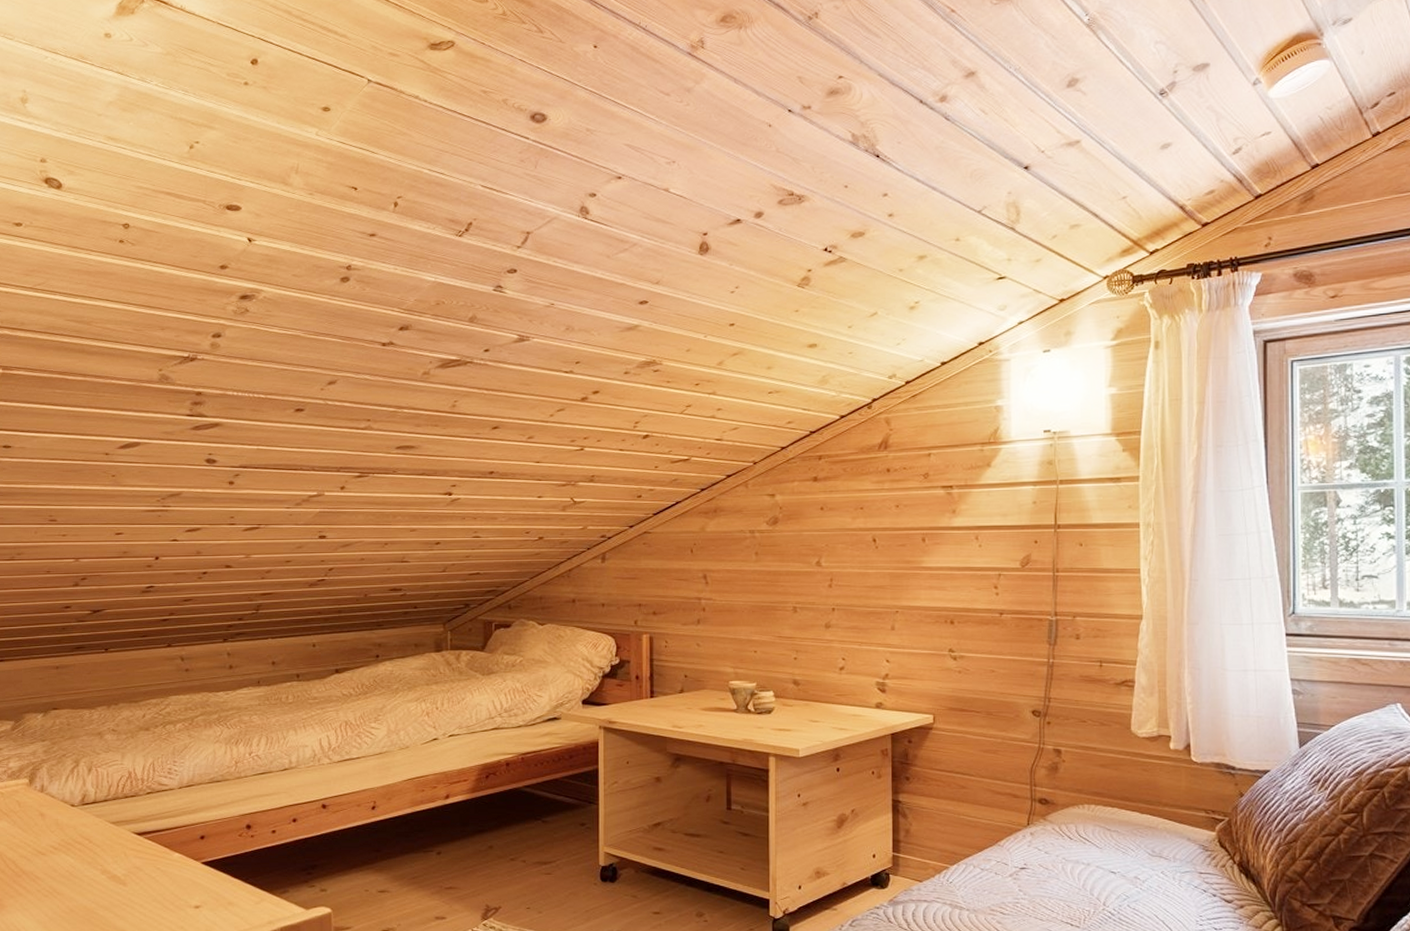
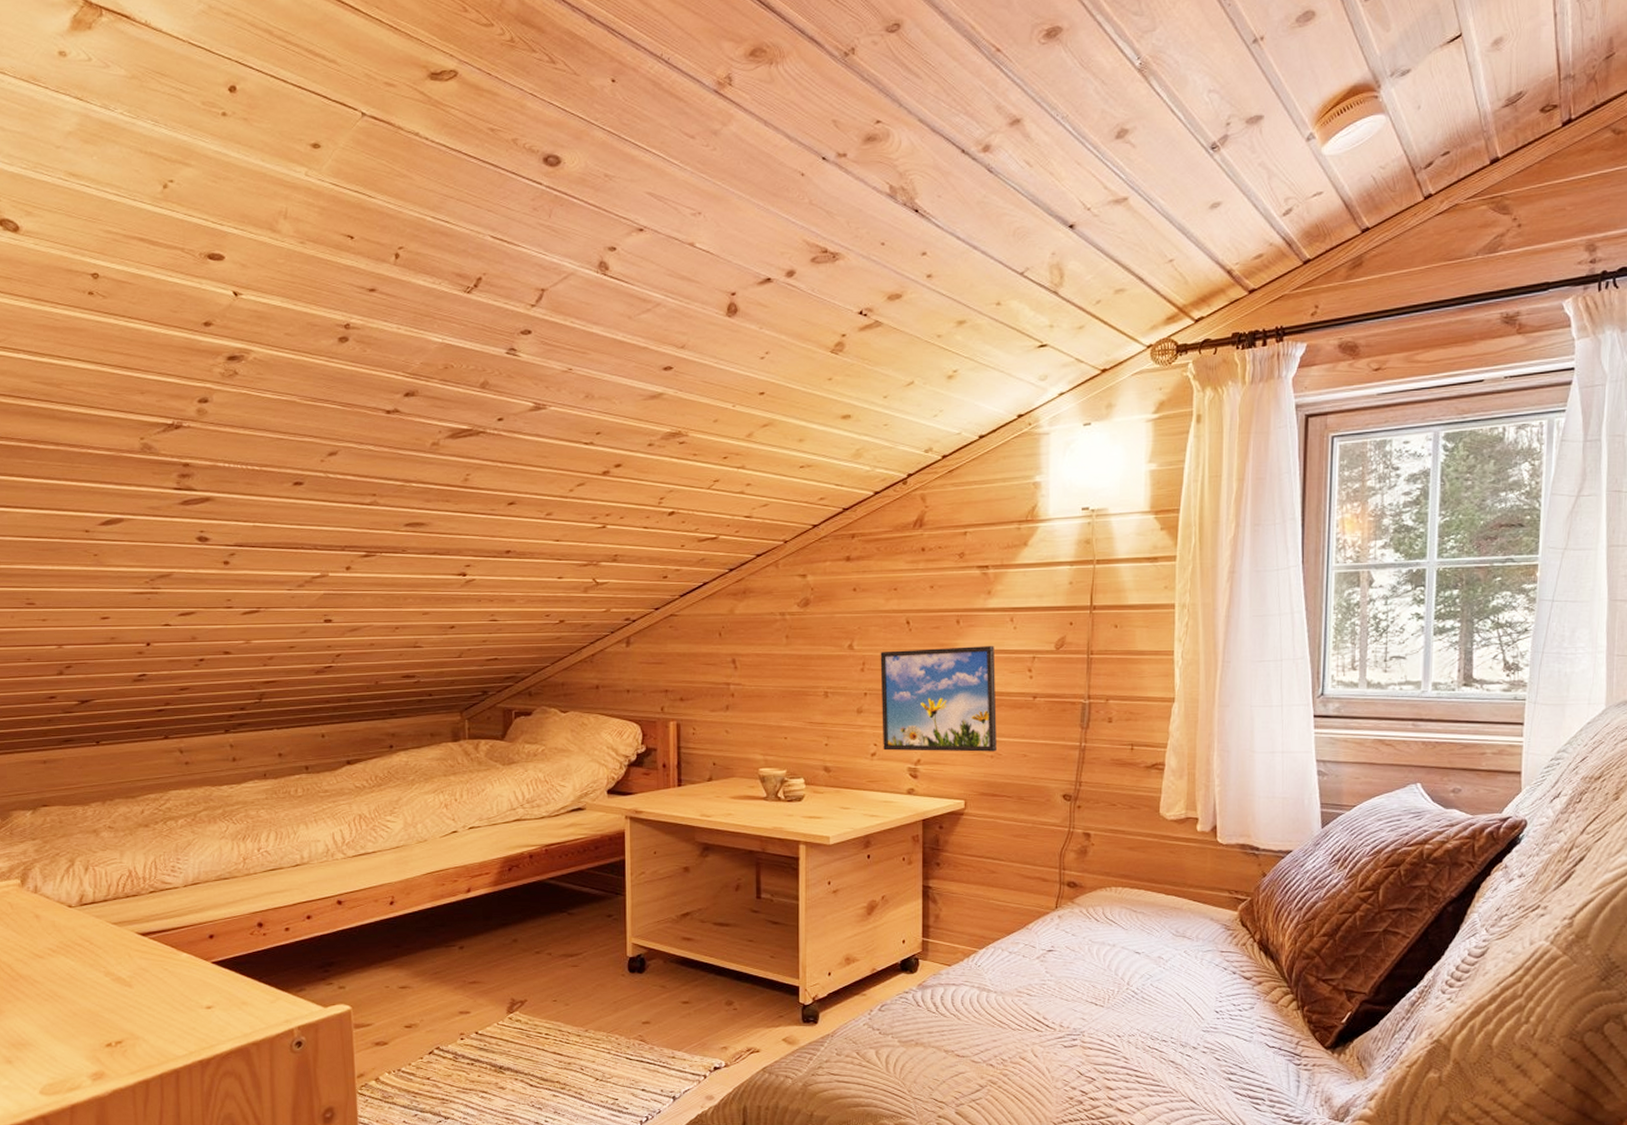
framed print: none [847,563,964,667] -> present [880,646,997,752]

